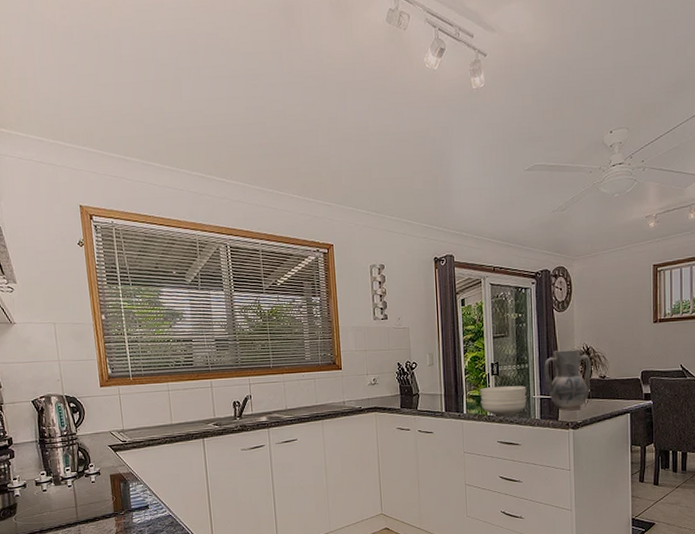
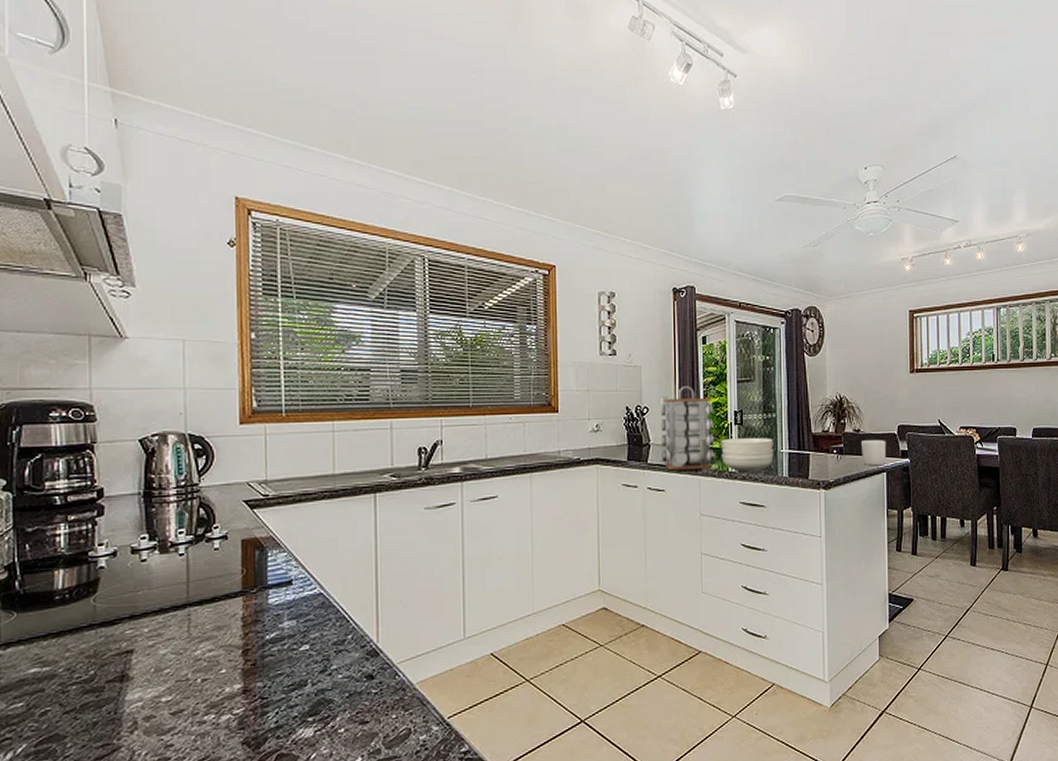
spice rack: none [427,343,475,417] -> present [661,386,714,472]
ceramic jug: present [544,349,591,410] -> none [793,399,844,467]
mug: none [607,384,631,408] -> present [862,440,887,466]

